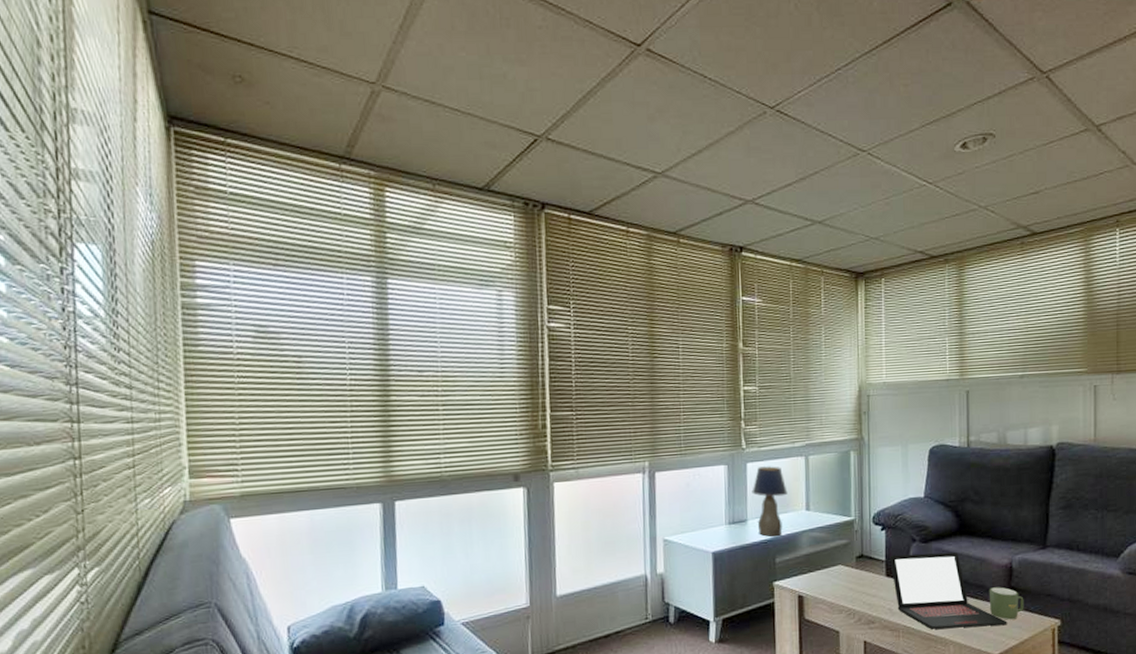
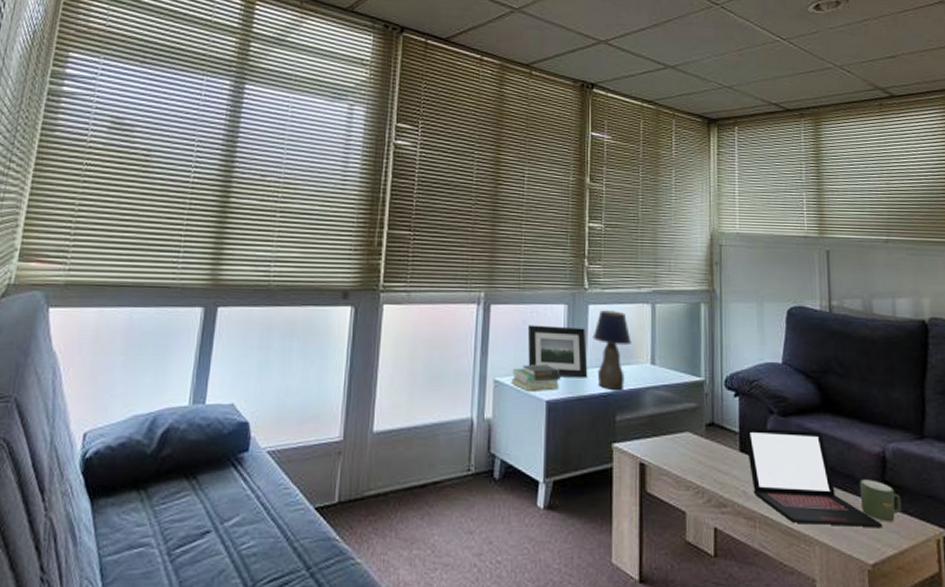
books: none [679,520,724,546] -> present [512,363,560,391]
picture frame: none [691,484,749,530] -> present [527,325,588,378]

